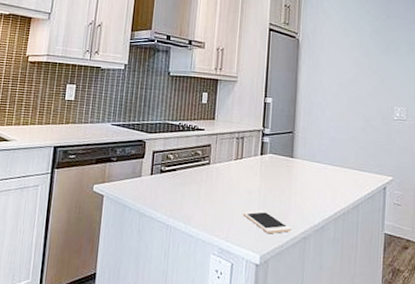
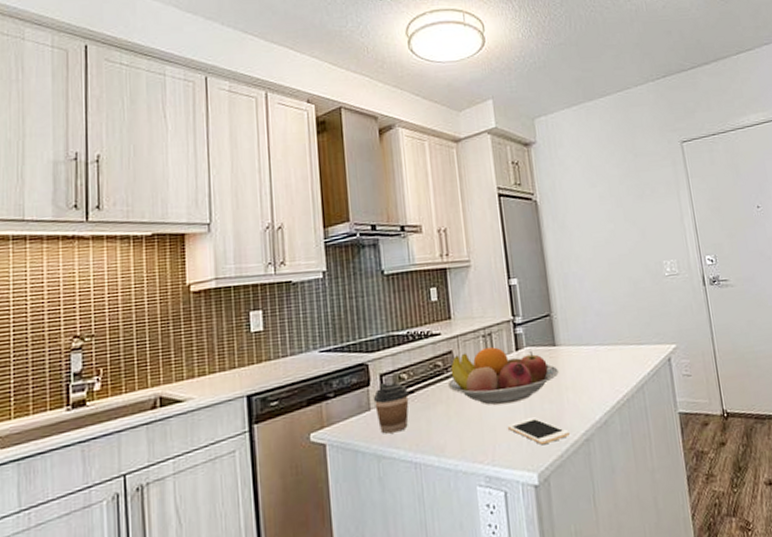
coffee cup: none [144,158,172,198] -> present [373,383,409,434]
fruit bowl: none [202,148,292,196] -> present [447,347,559,405]

